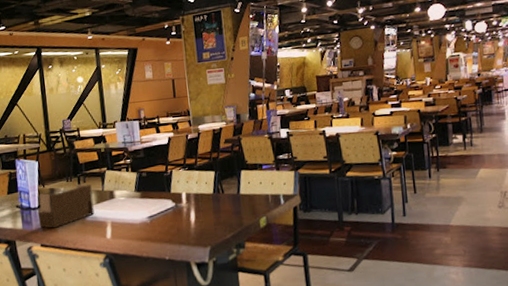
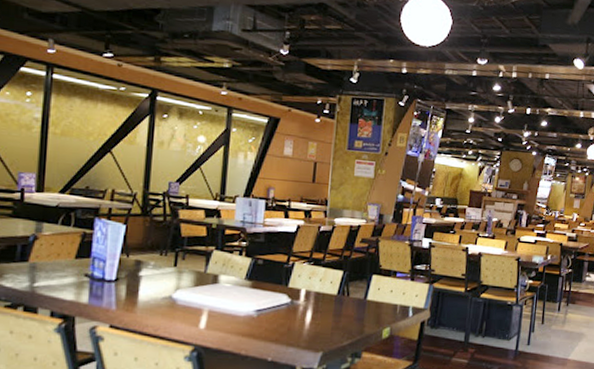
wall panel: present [37,184,95,228] -> none [112,261,192,308]

